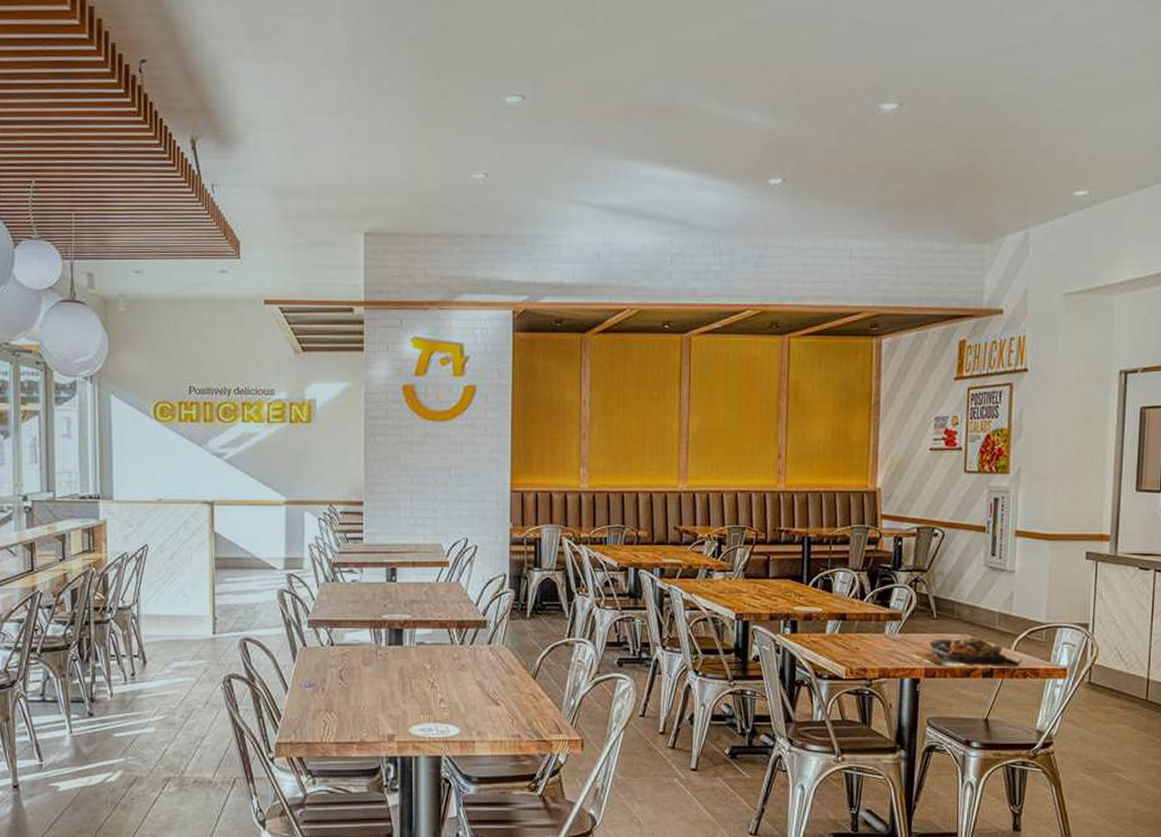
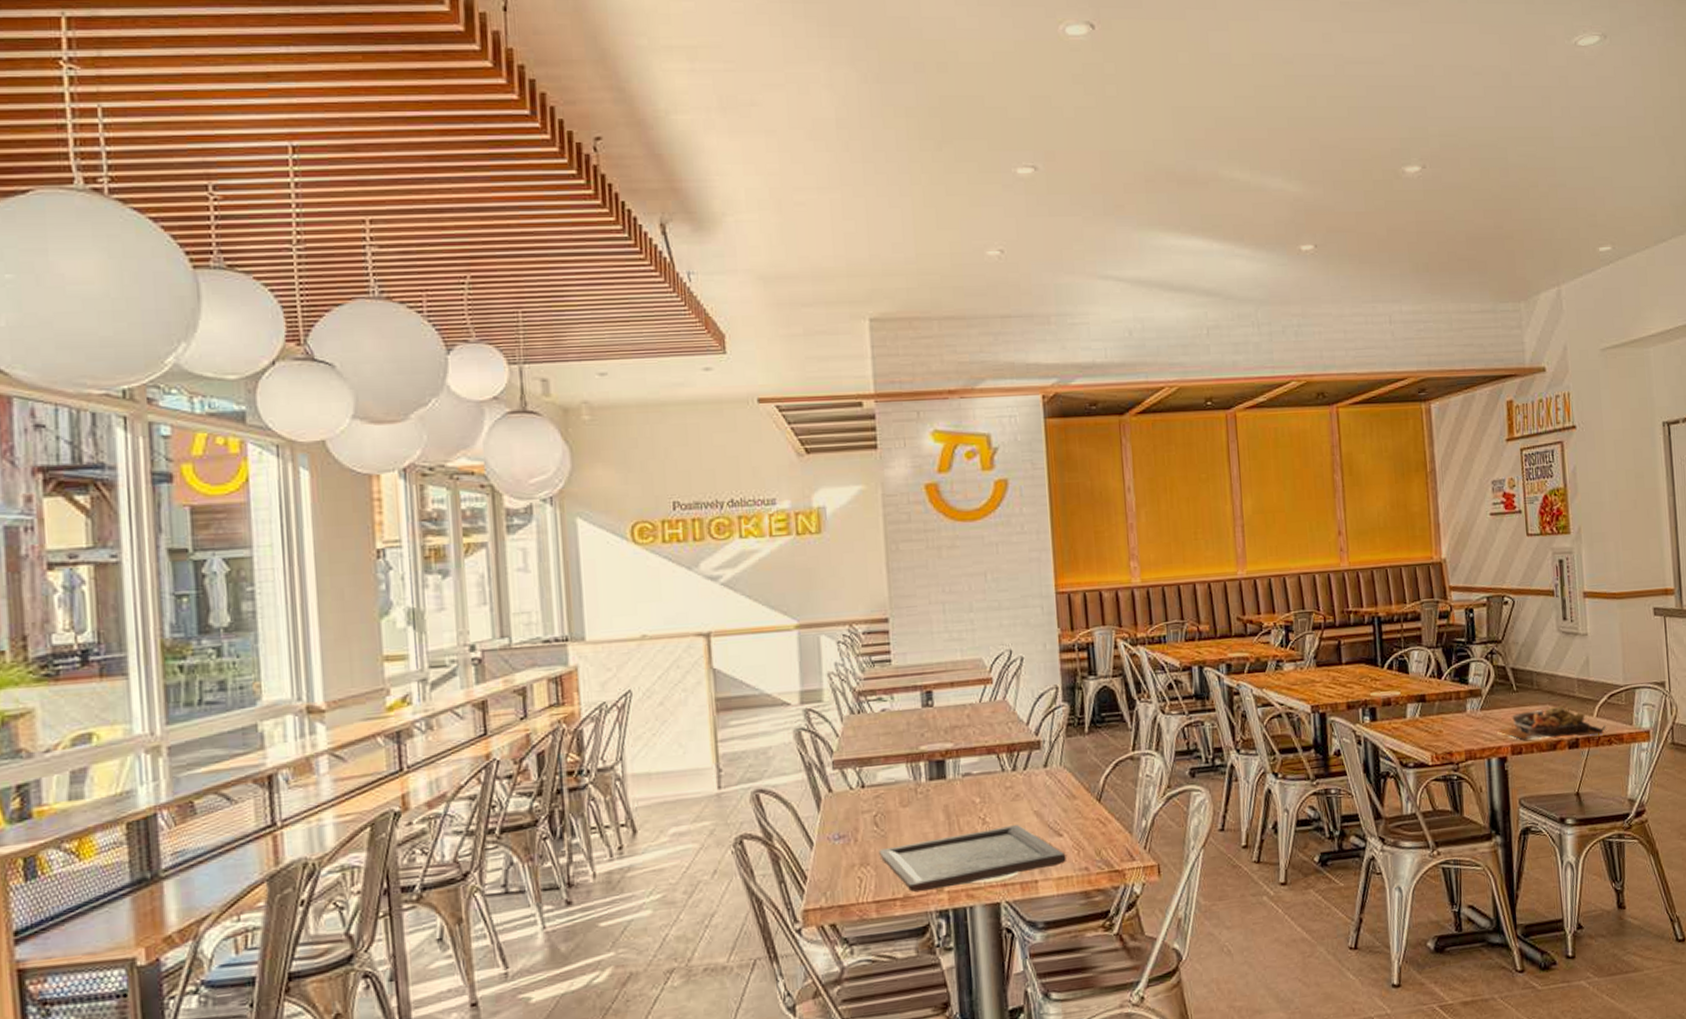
tray: none [342,692,501,739] -> present [879,825,1066,893]

